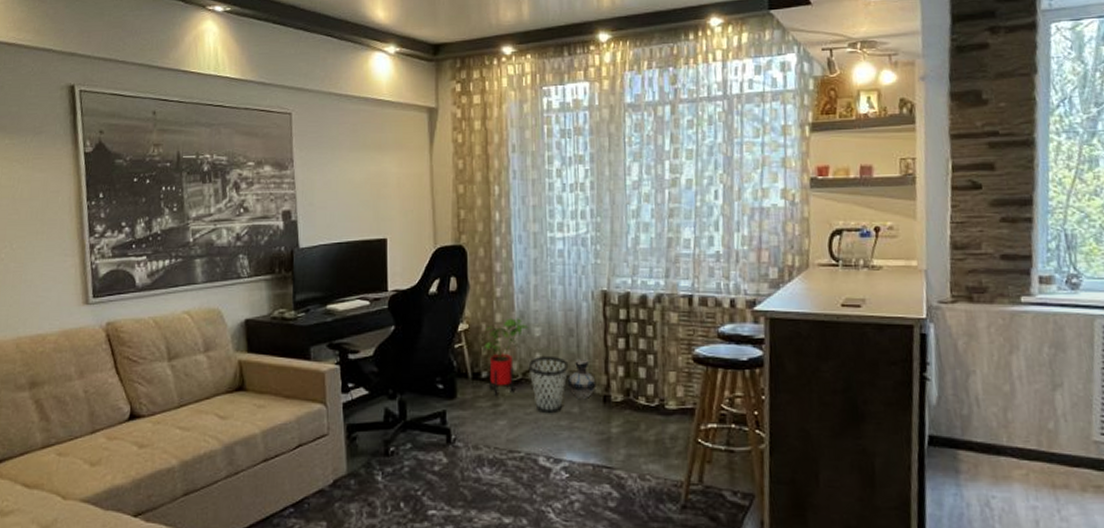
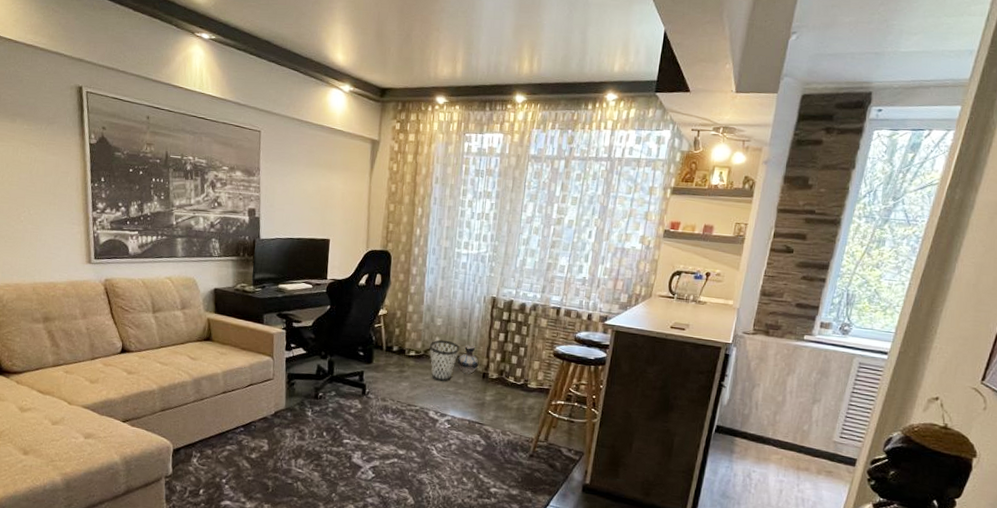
house plant: present [482,318,529,397] -> none [395,309,433,366]

